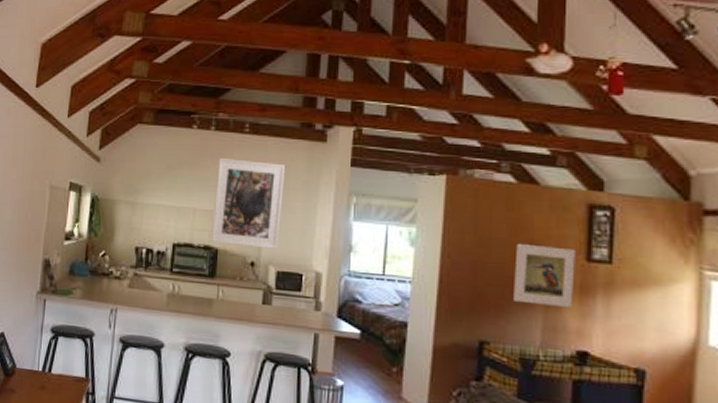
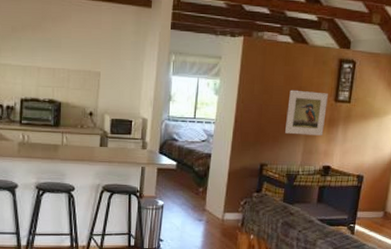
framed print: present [211,158,284,249] -> none [55,21,116,101]

